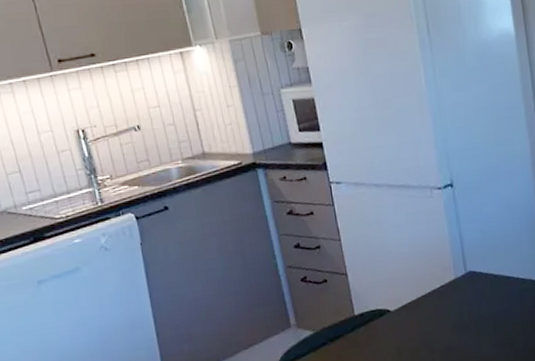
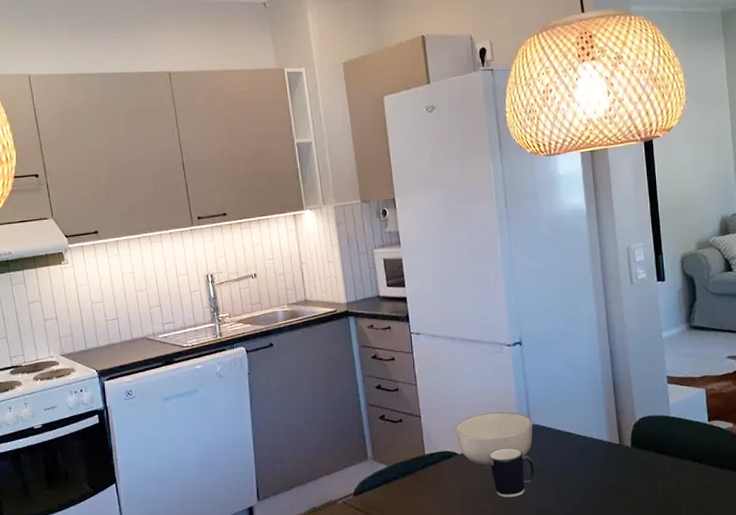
bowl: none [385,260,470,324] -> present [454,412,533,470]
mug: none [424,298,474,352] -> present [488,447,535,498]

